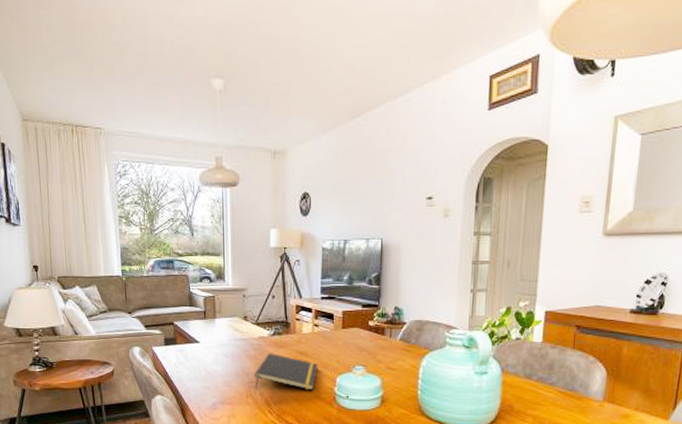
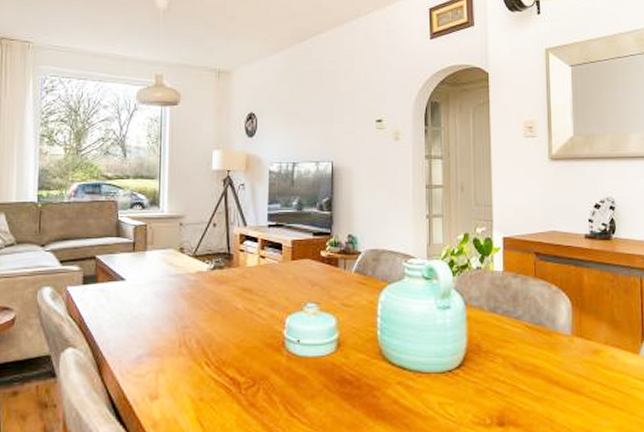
notepad: present [254,353,318,391] -> none [190,291,265,336]

